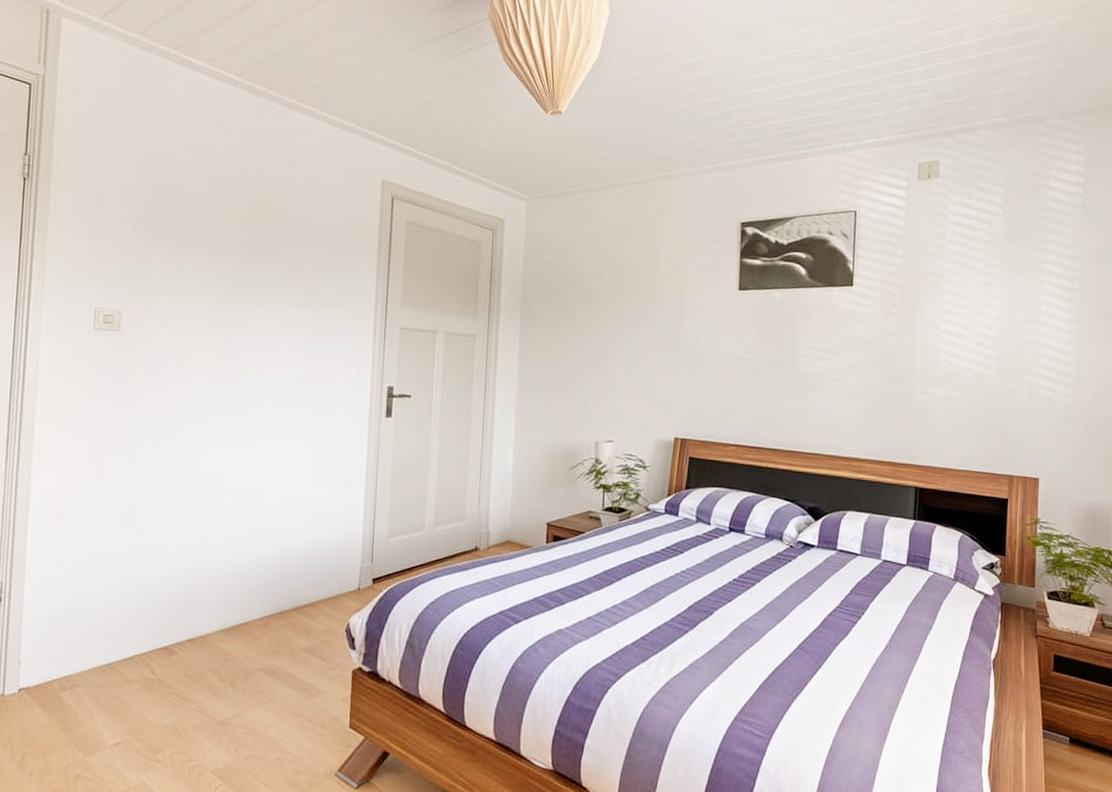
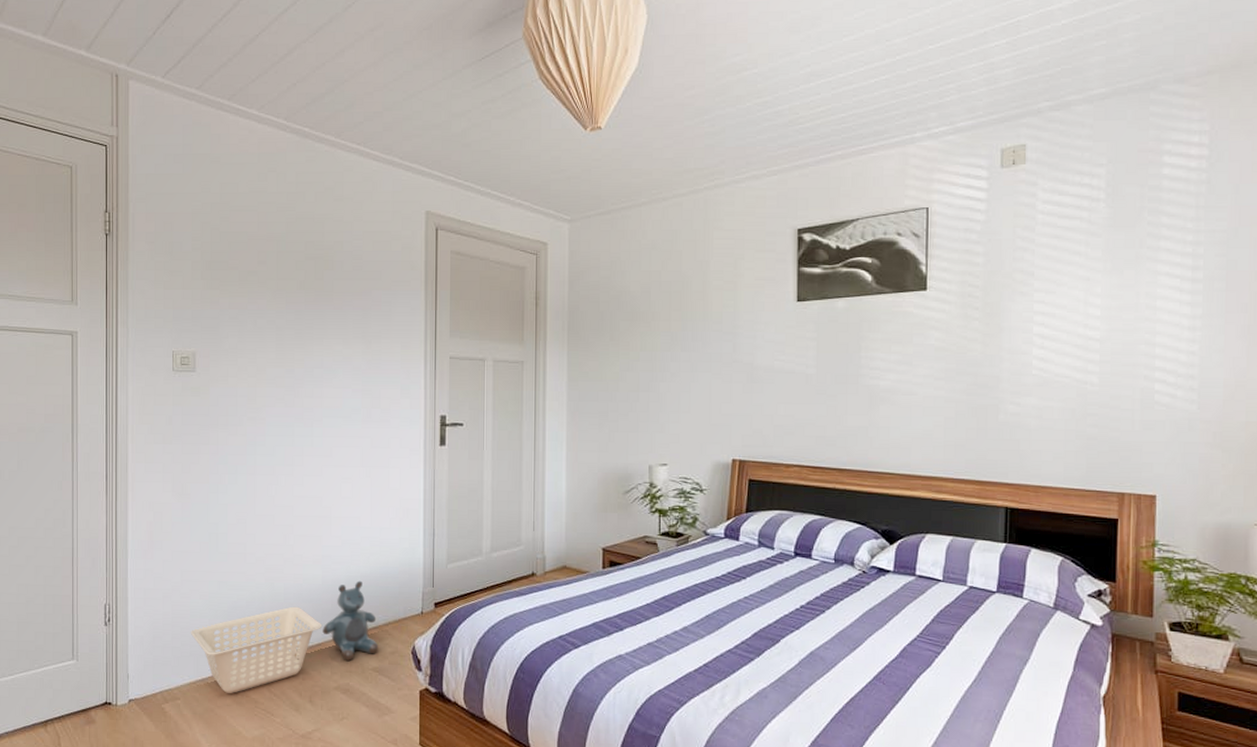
laundry basket: none [97,583,250,678] -> present [190,606,323,693]
stuffed animal: none [249,555,311,640] -> present [323,580,379,661]

